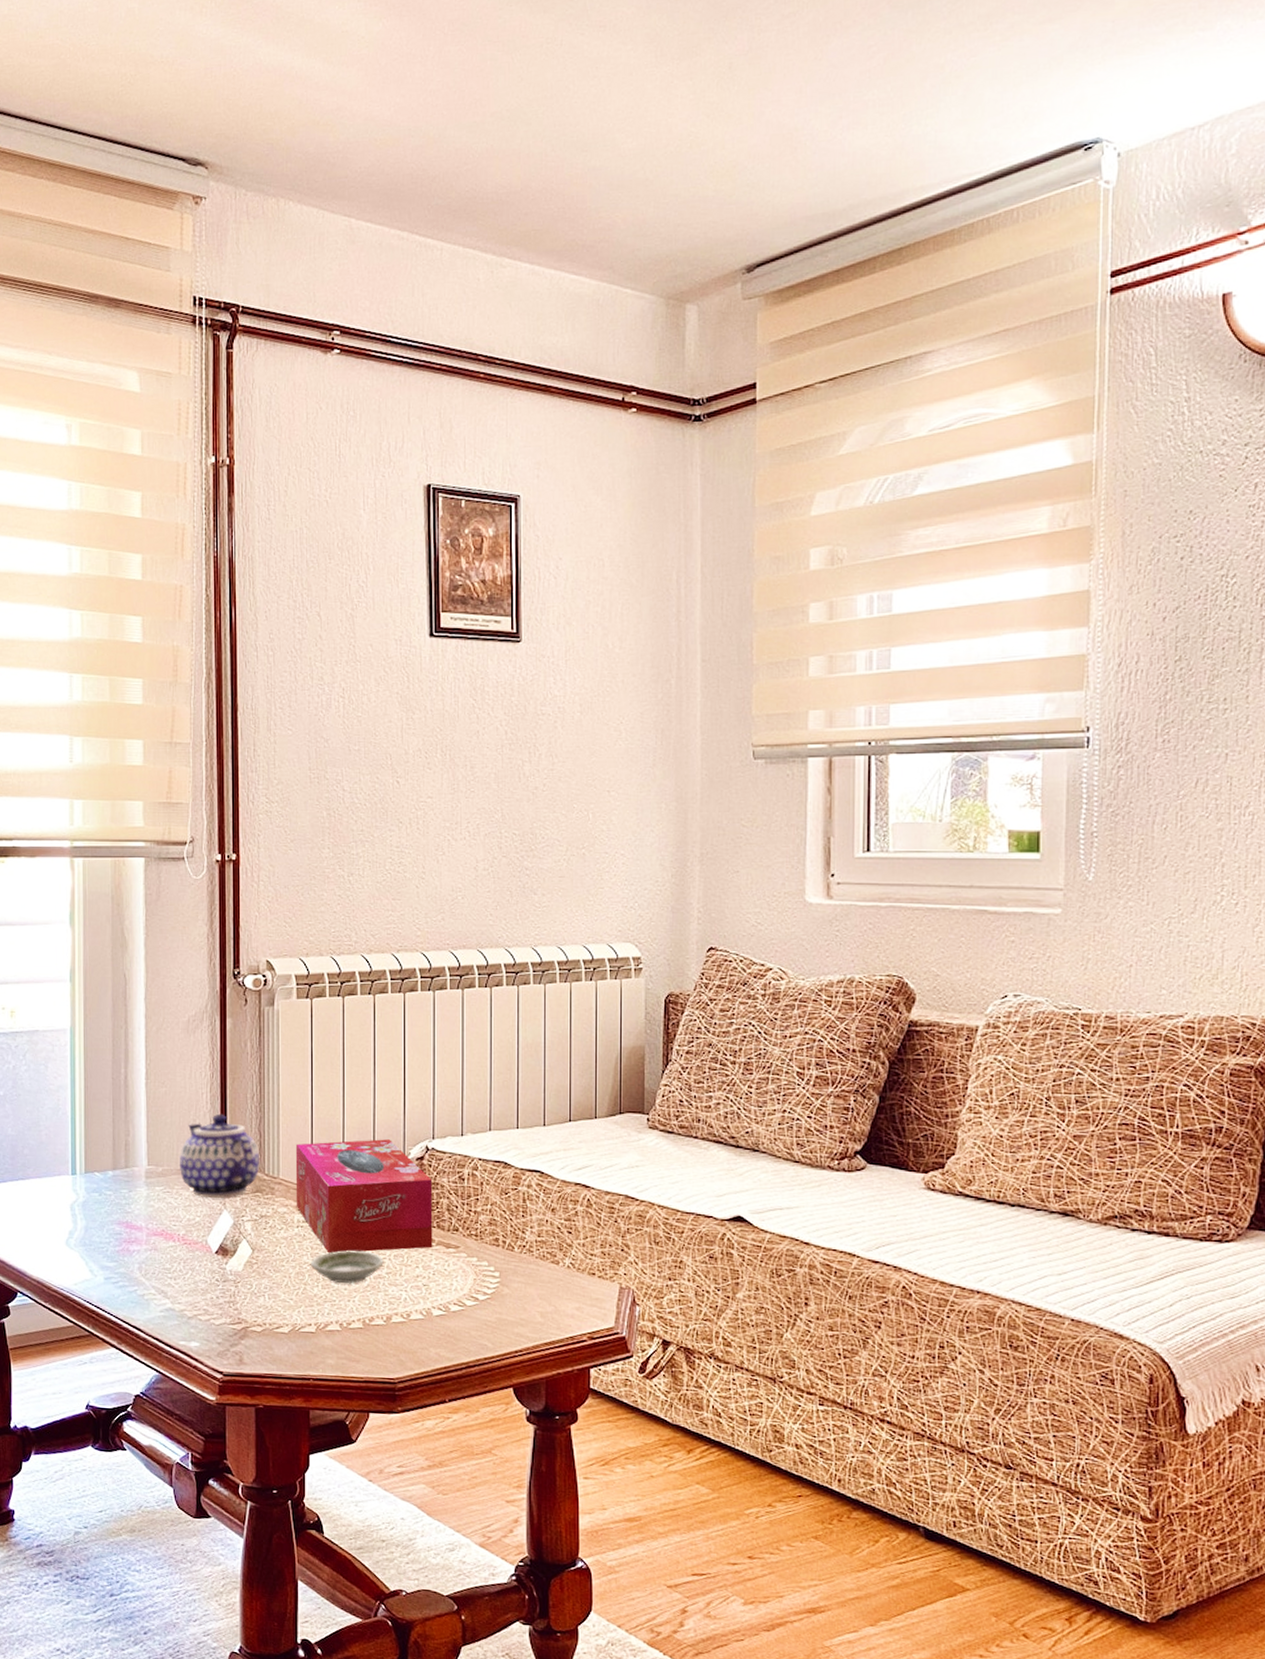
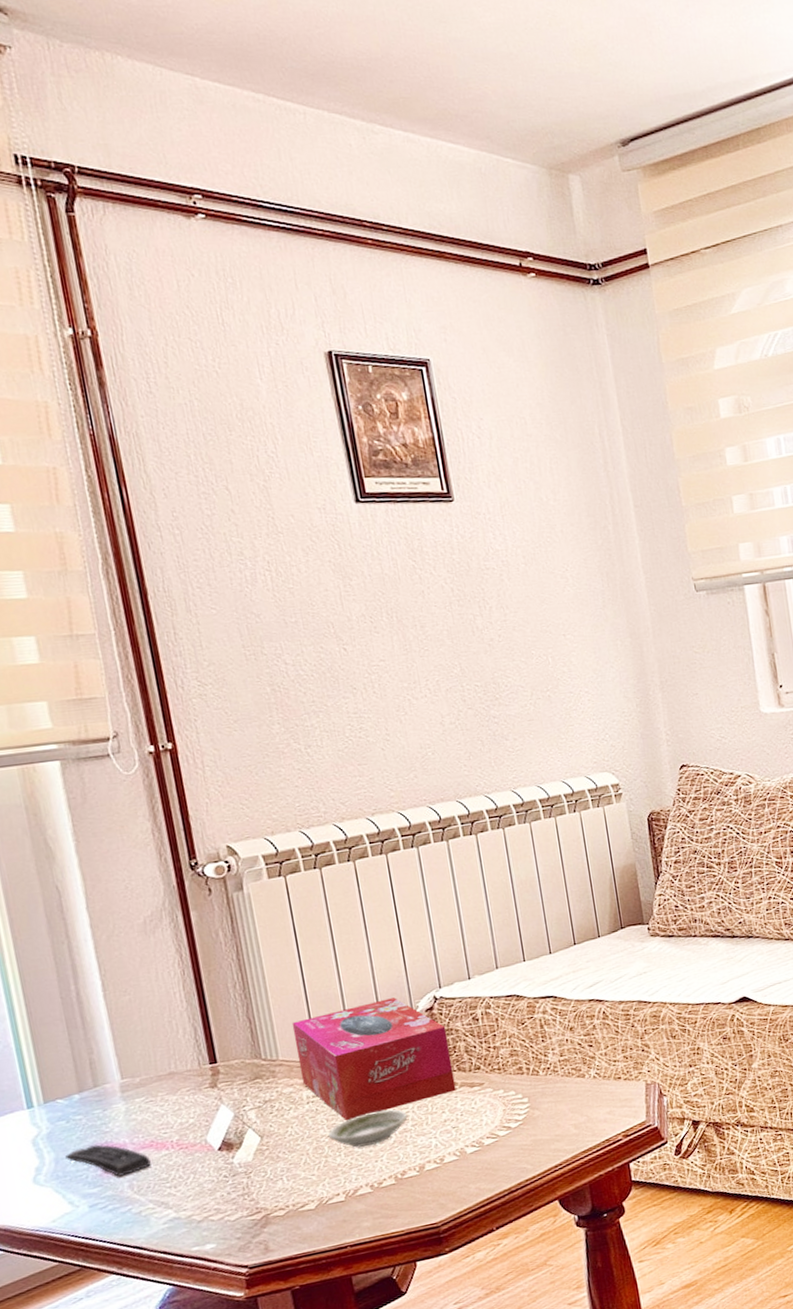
remote control: none [93,1222,159,1257] -> present [65,1144,151,1177]
teapot: present [180,1113,260,1199] -> none [158,1009,255,1099]

